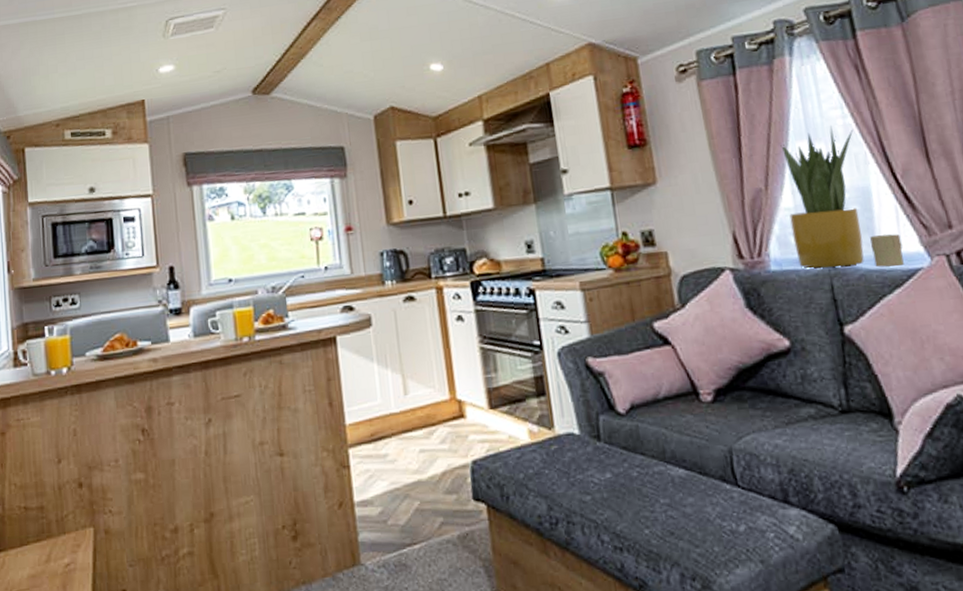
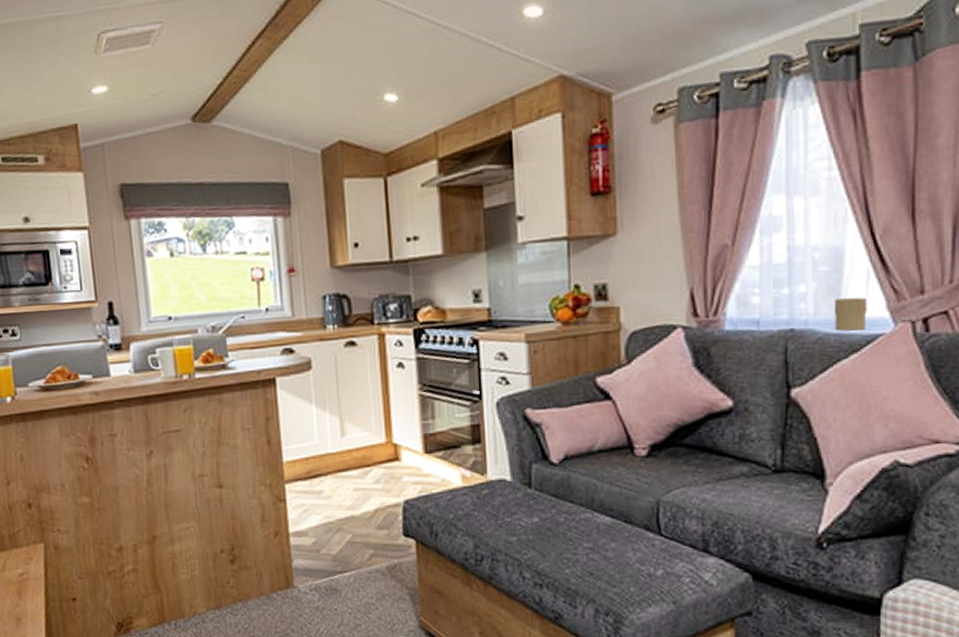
planter: present [780,126,864,269] -> none [753,178,838,330]

